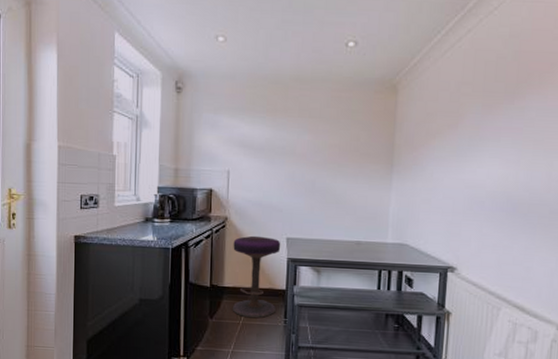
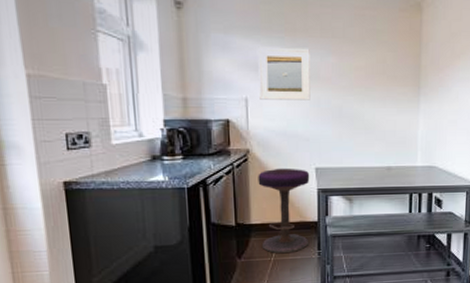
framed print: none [240,125,288,174] -> present [258,46,311,100]

